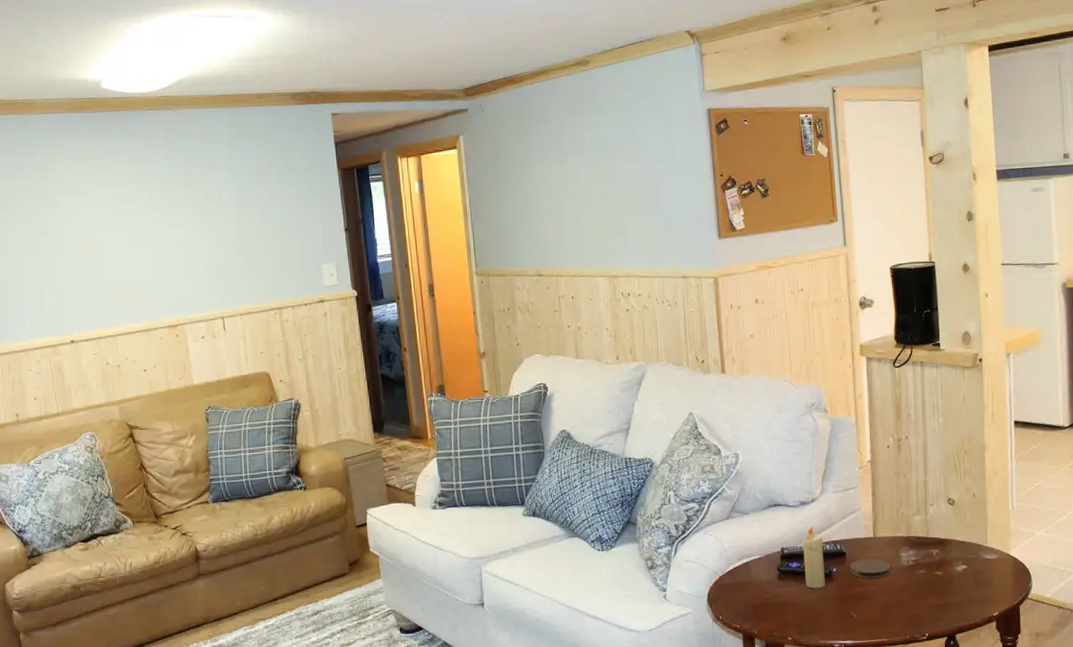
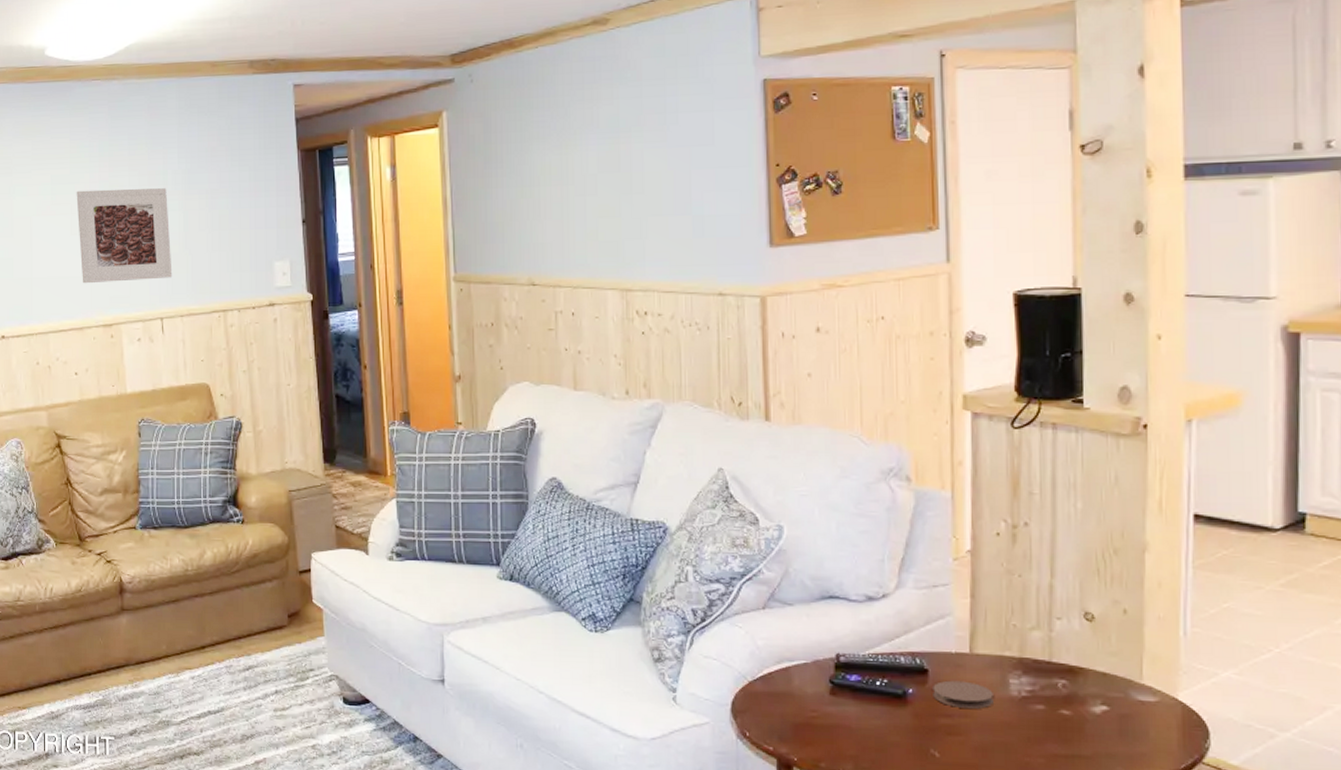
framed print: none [137,204,231,291] -> present [76,188,173,284]
candle: present [801,526,825,589] -> none [865,630,897,713]

